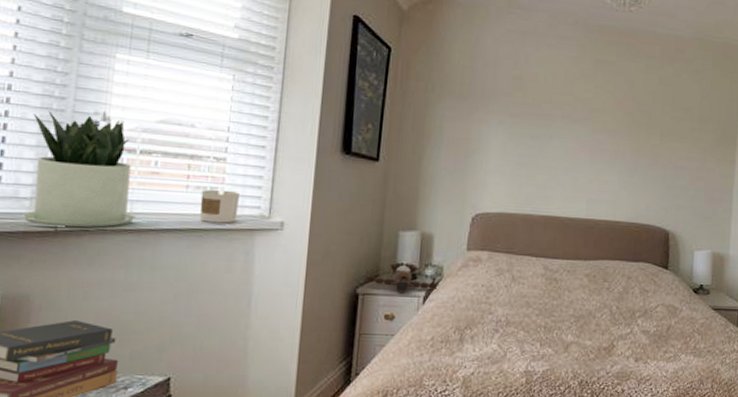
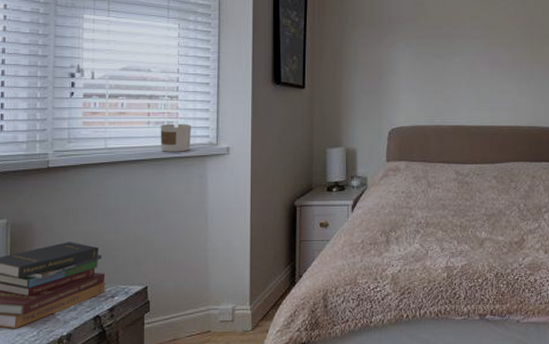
planter: present [21,110,136,228] -> none [20,67,110,164]
teddy bear: present [364,262,438,293] -> none [300,176,364,203]

